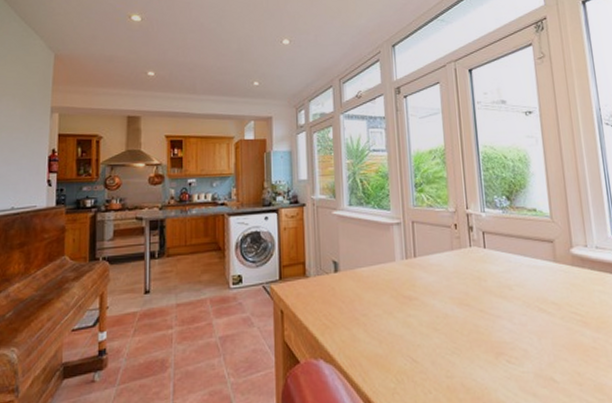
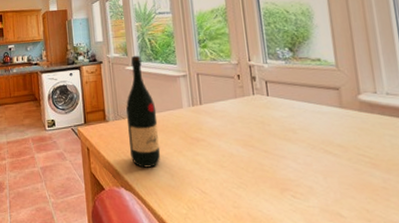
wine bottle: none [331,197,369,334] -> present [126,55,161,168]

